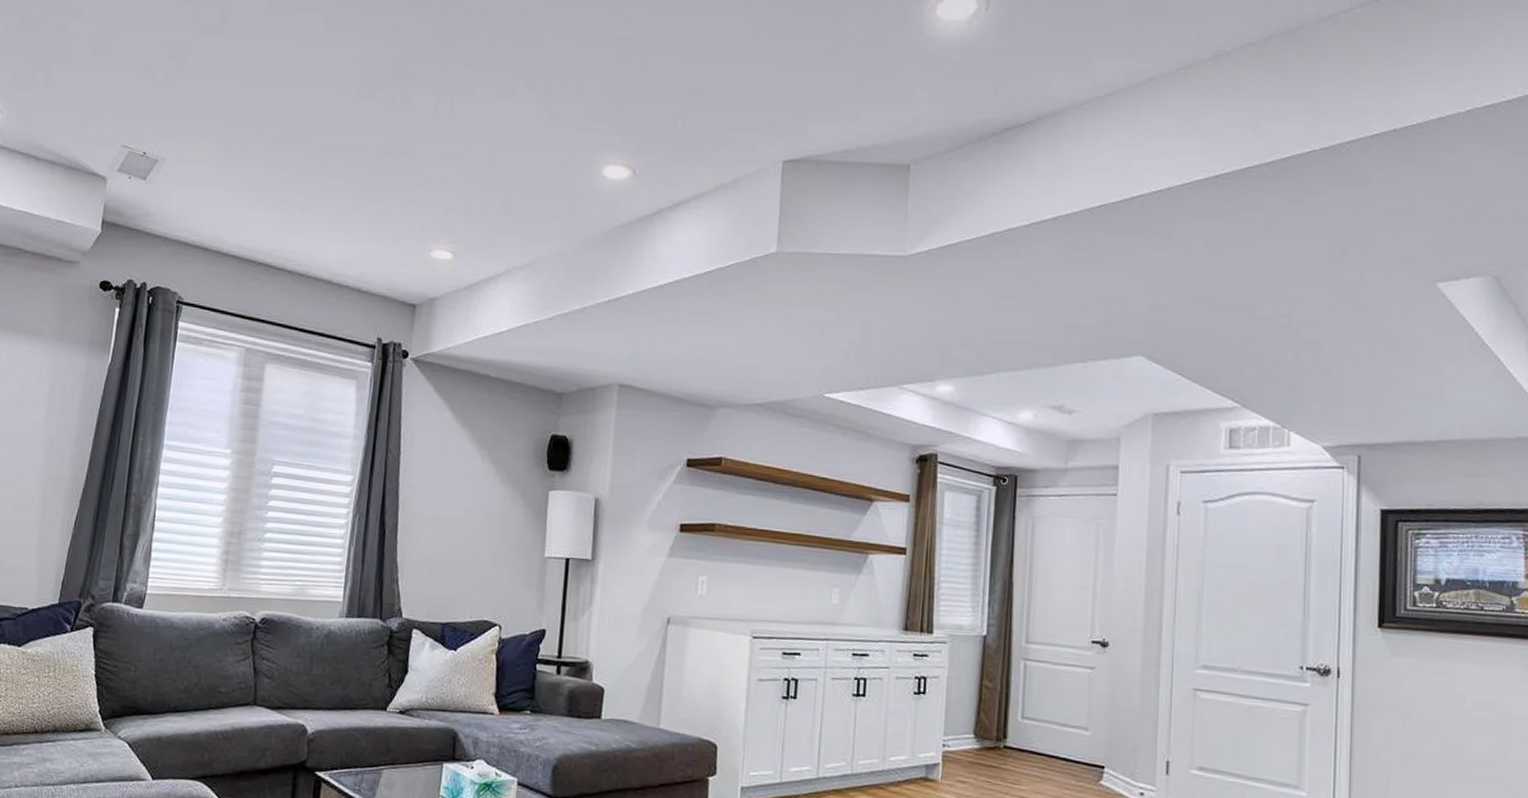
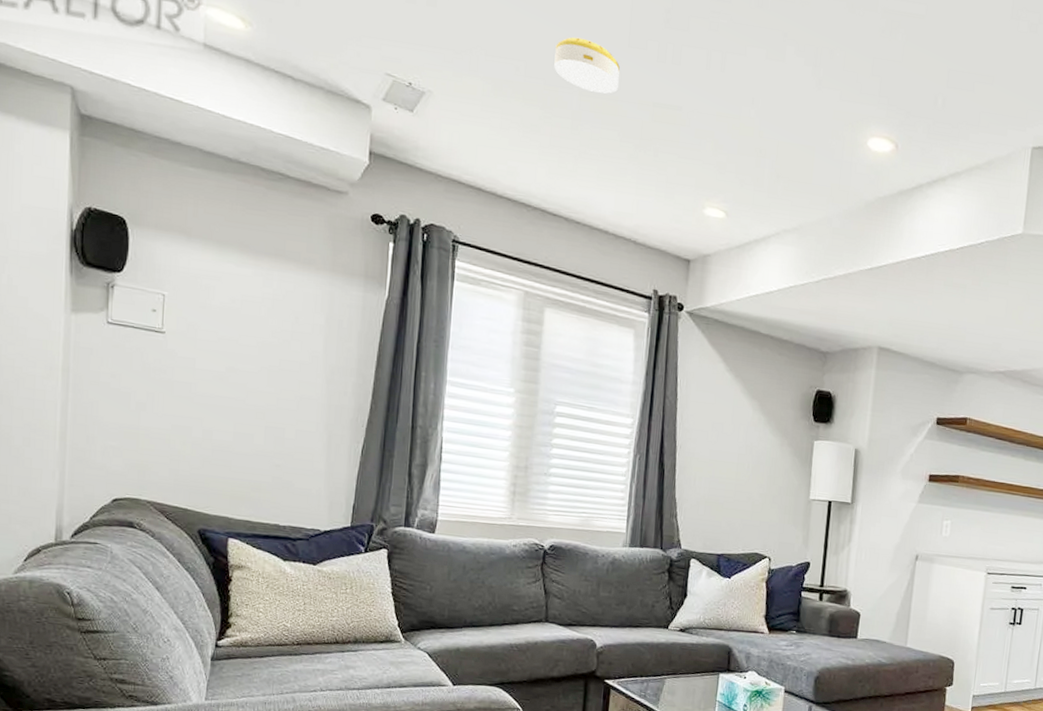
smoke detector: none [283,94,348,146] -> present [554,37,620,94]

